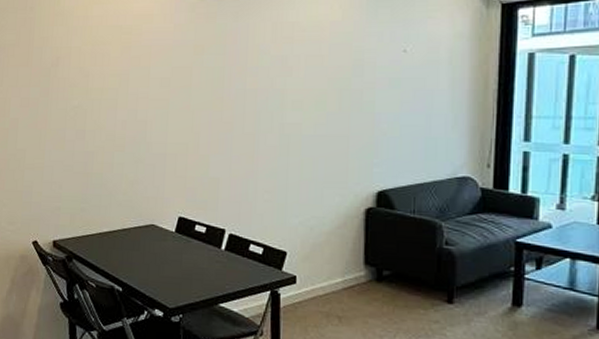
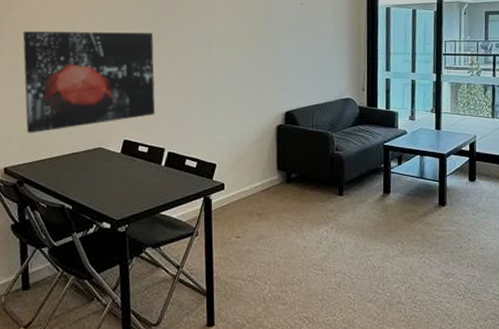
wall art: none [71,90,215,205] -> present [22,31,156,134]

